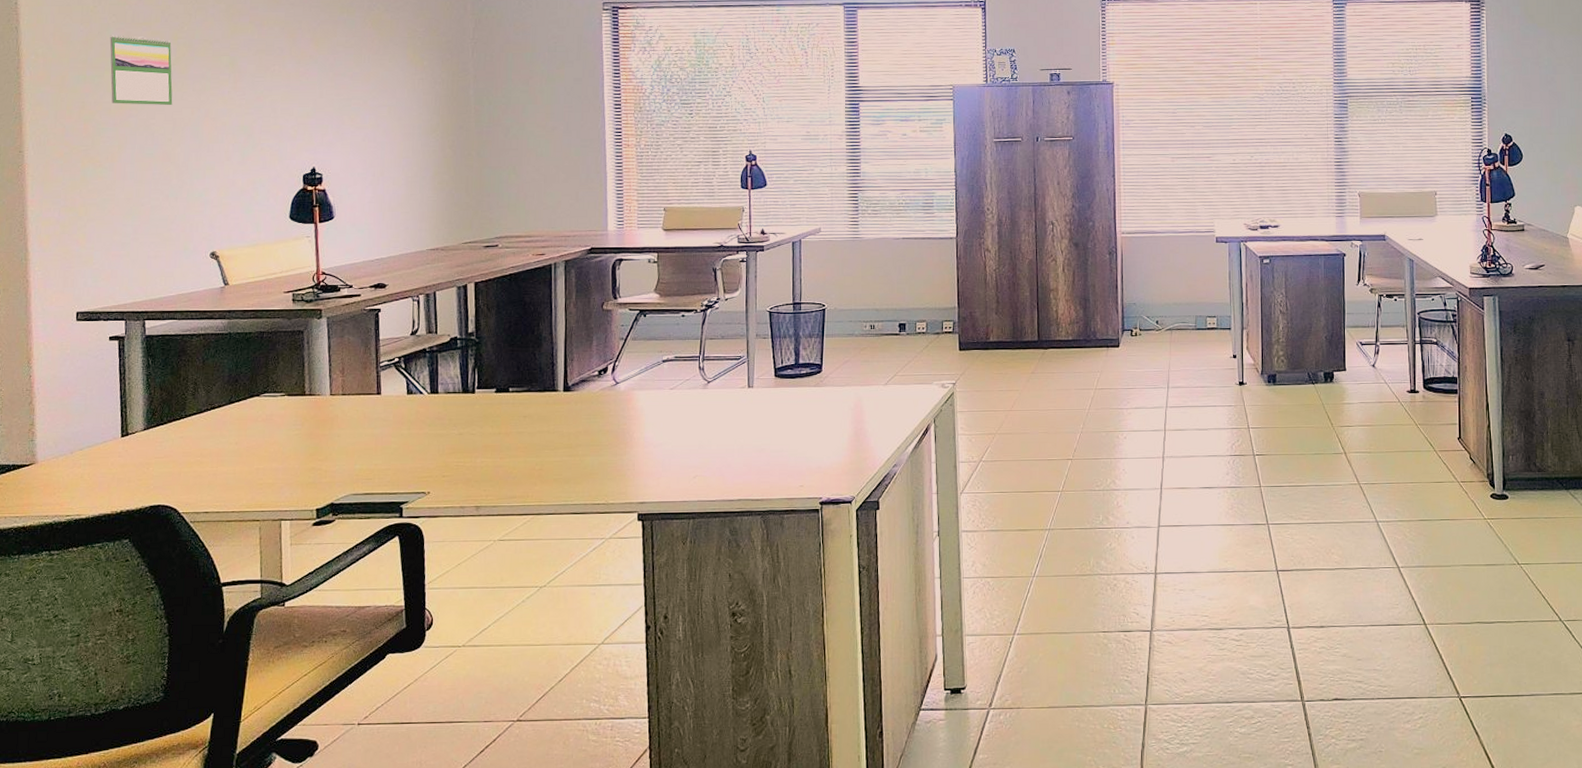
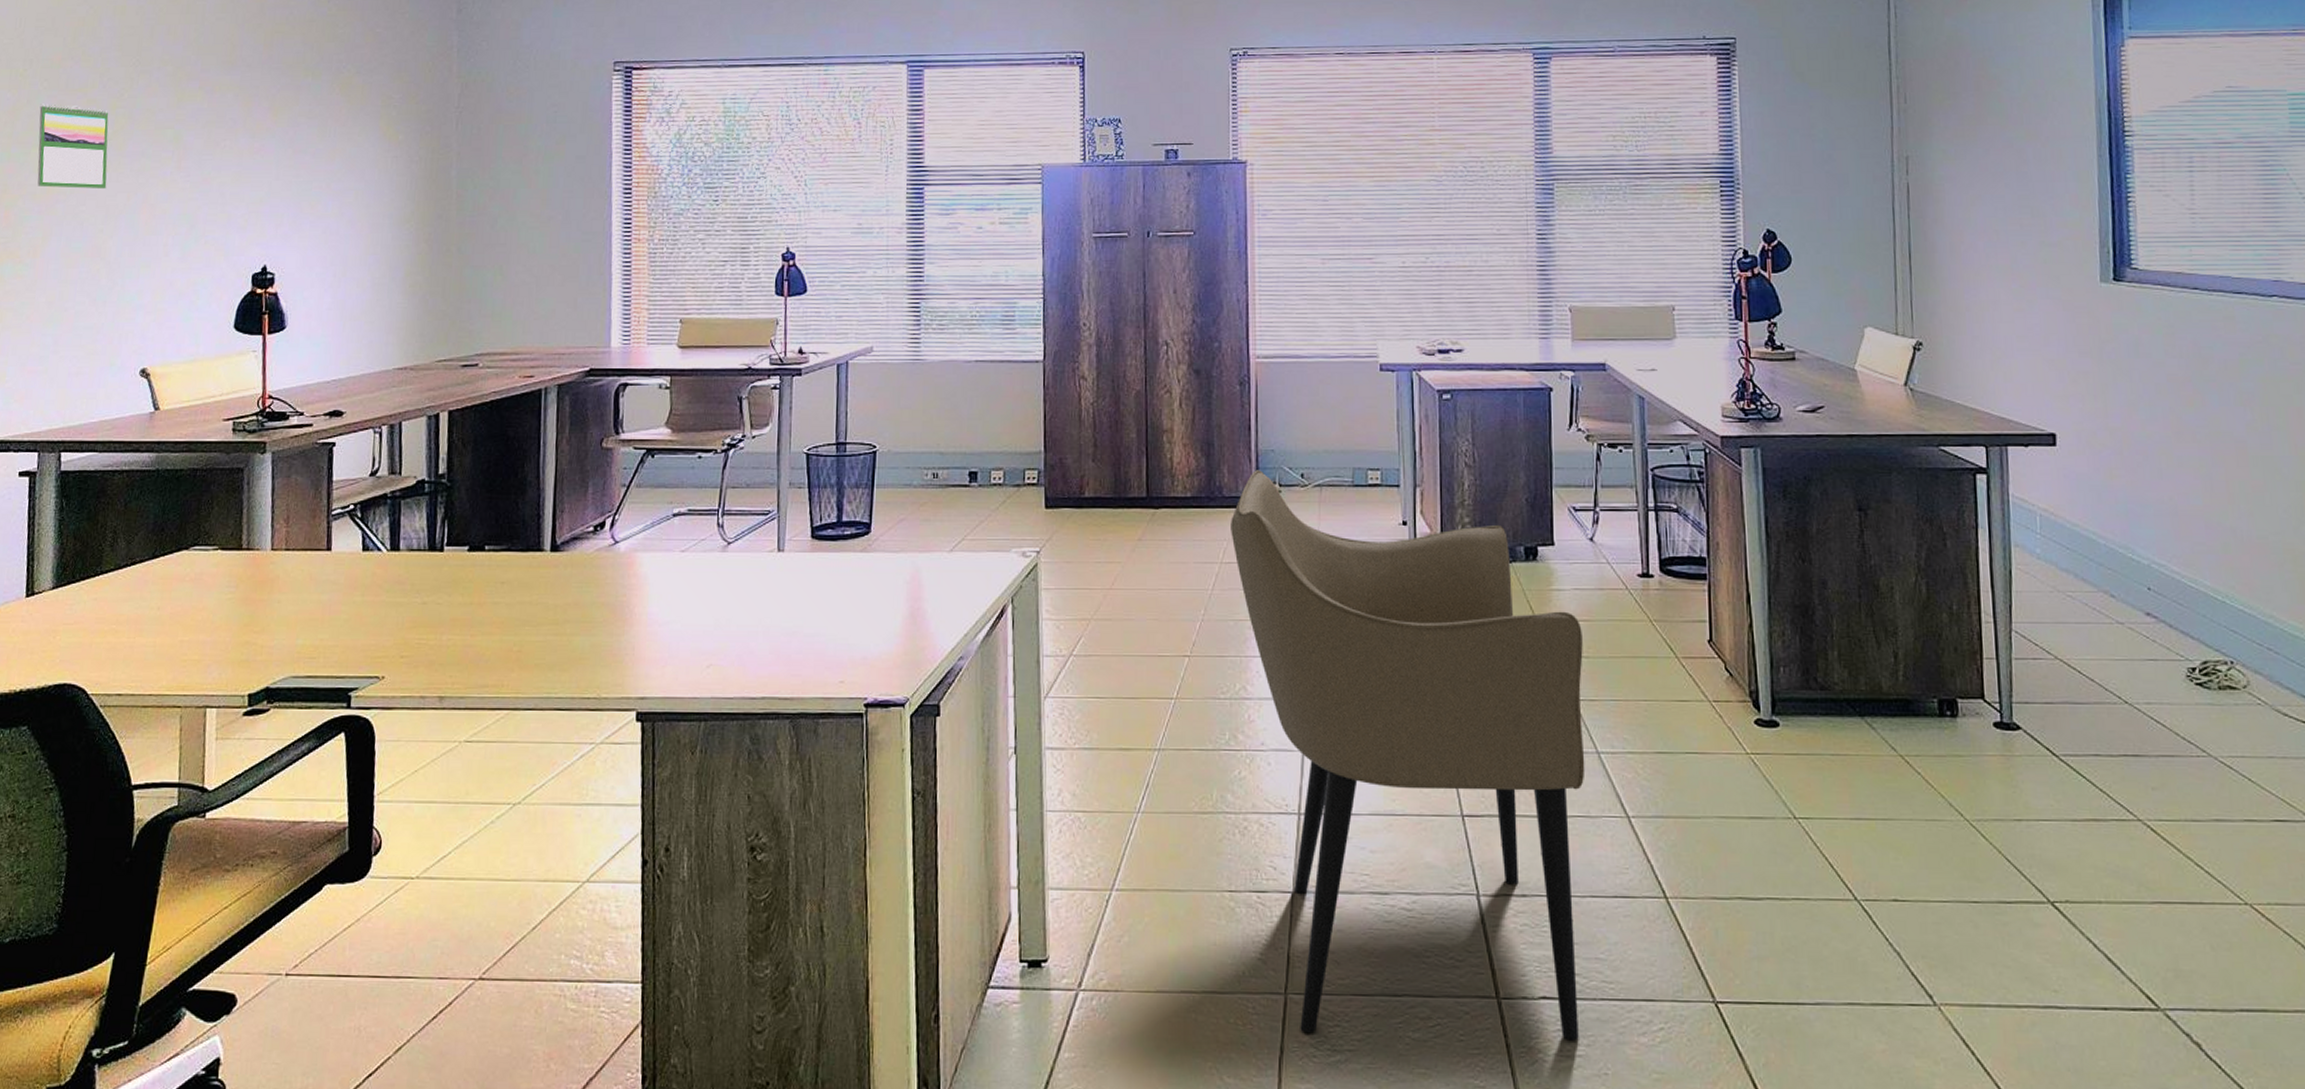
armchair: none [1103,319,1368,733] -> present [1231,470,1585,1041]

